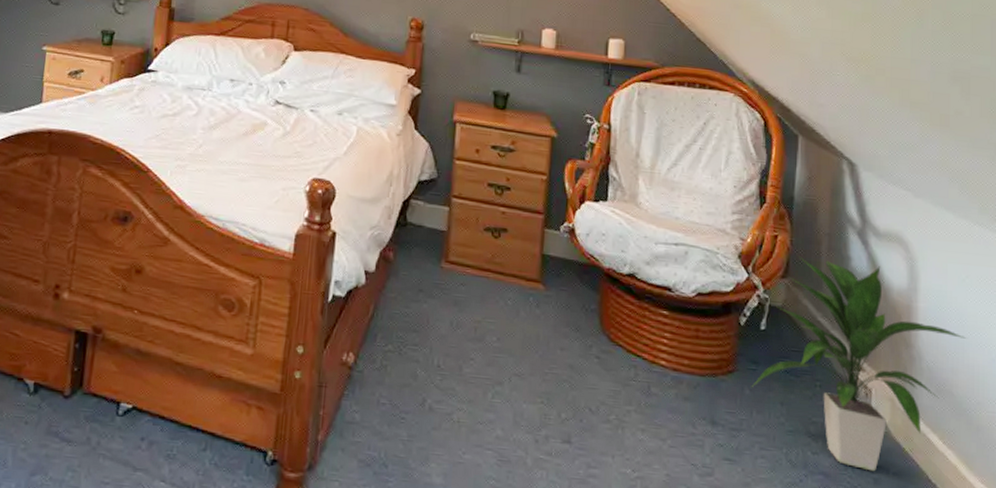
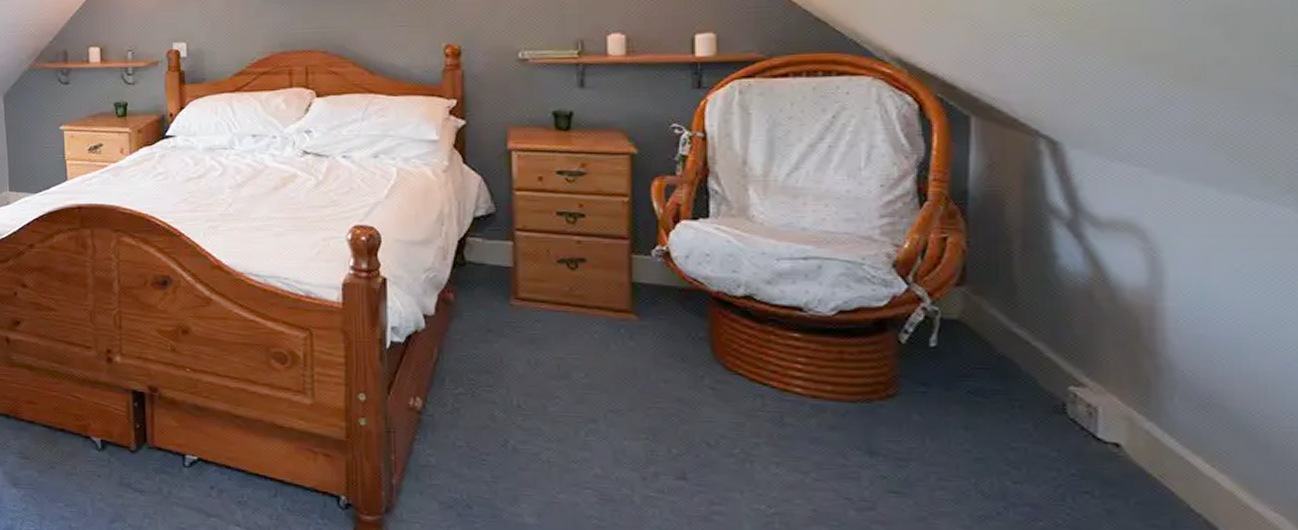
indoor plant: present [751,255,966,472] -> none [920,258,1244,502]

